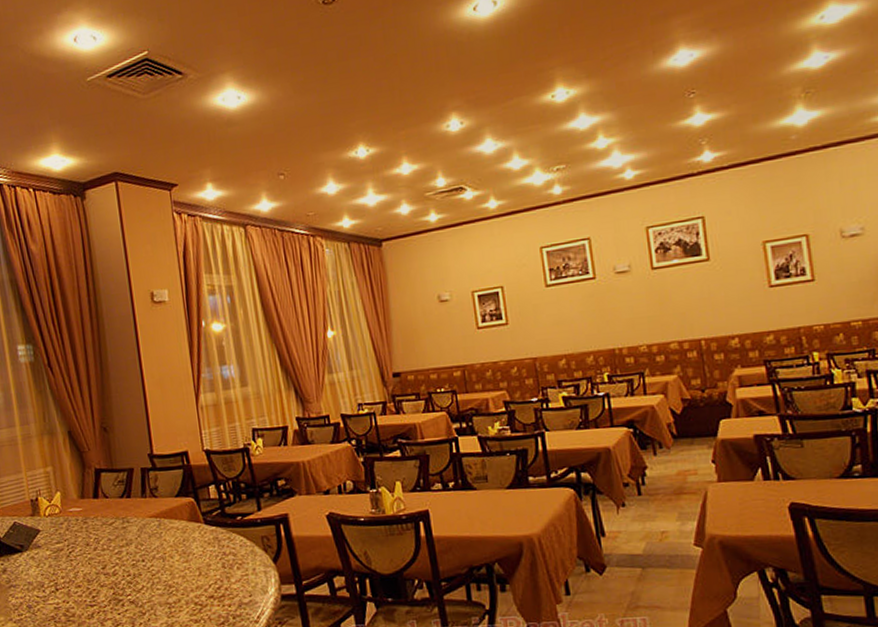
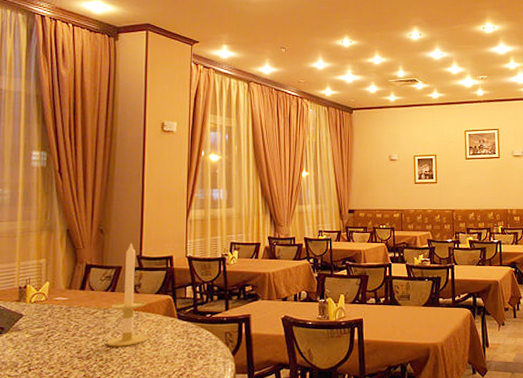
candle: none [129,439,176,560] -> present [106,242,148,347]

